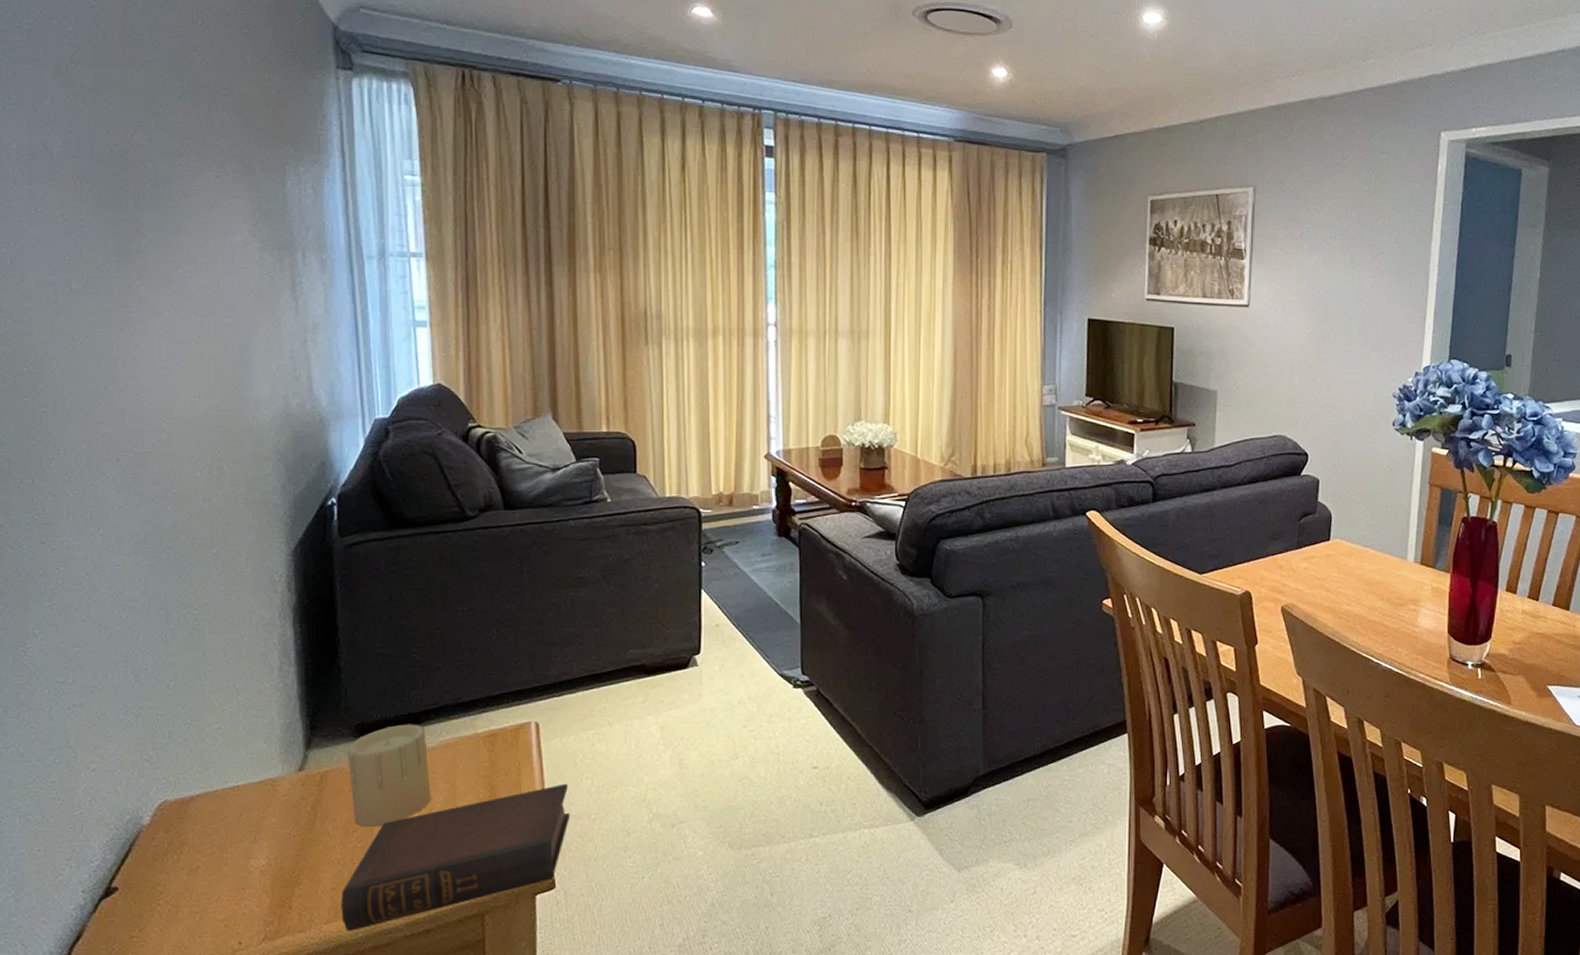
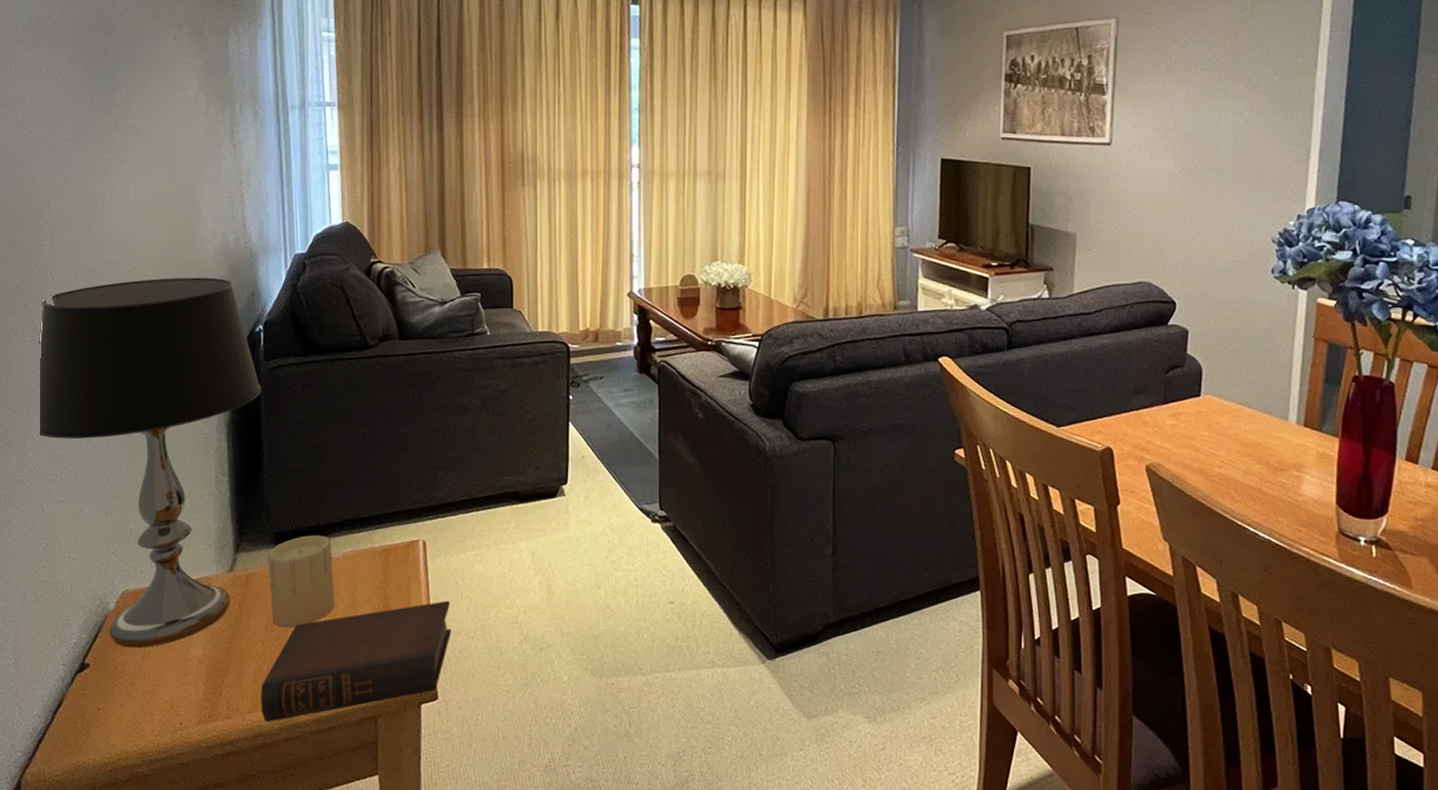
table lamp: none [40,446,337,865] -> present [39,277,262,648]

